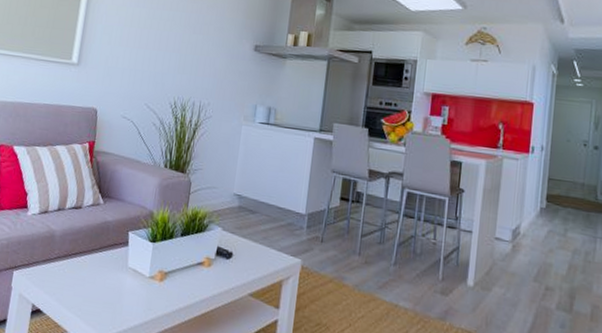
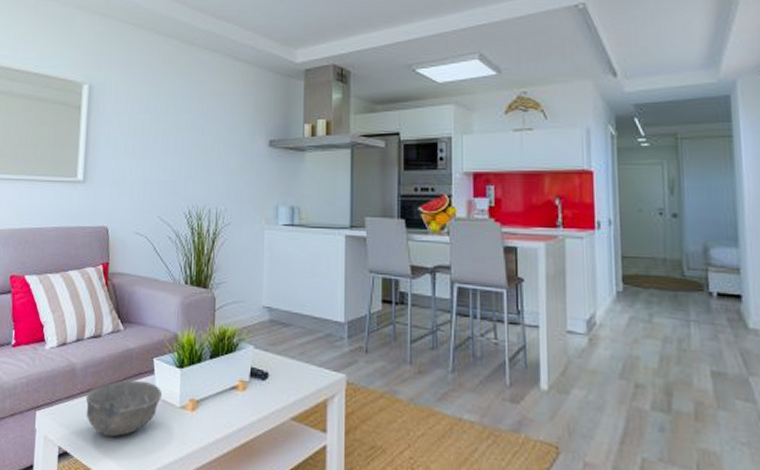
bowl: none [60,249,134,300] -> present [85,380,162,438]

